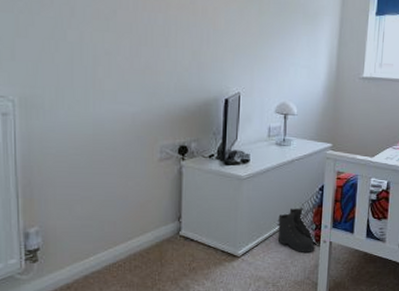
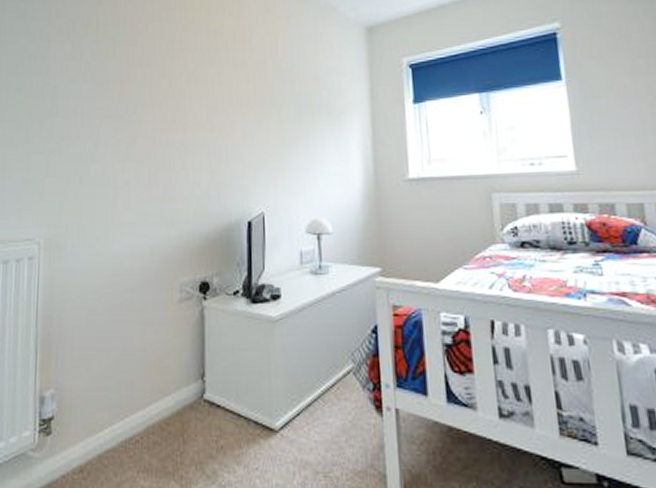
boots: present [277,207,317,252] -> none [321,358,378,425]

